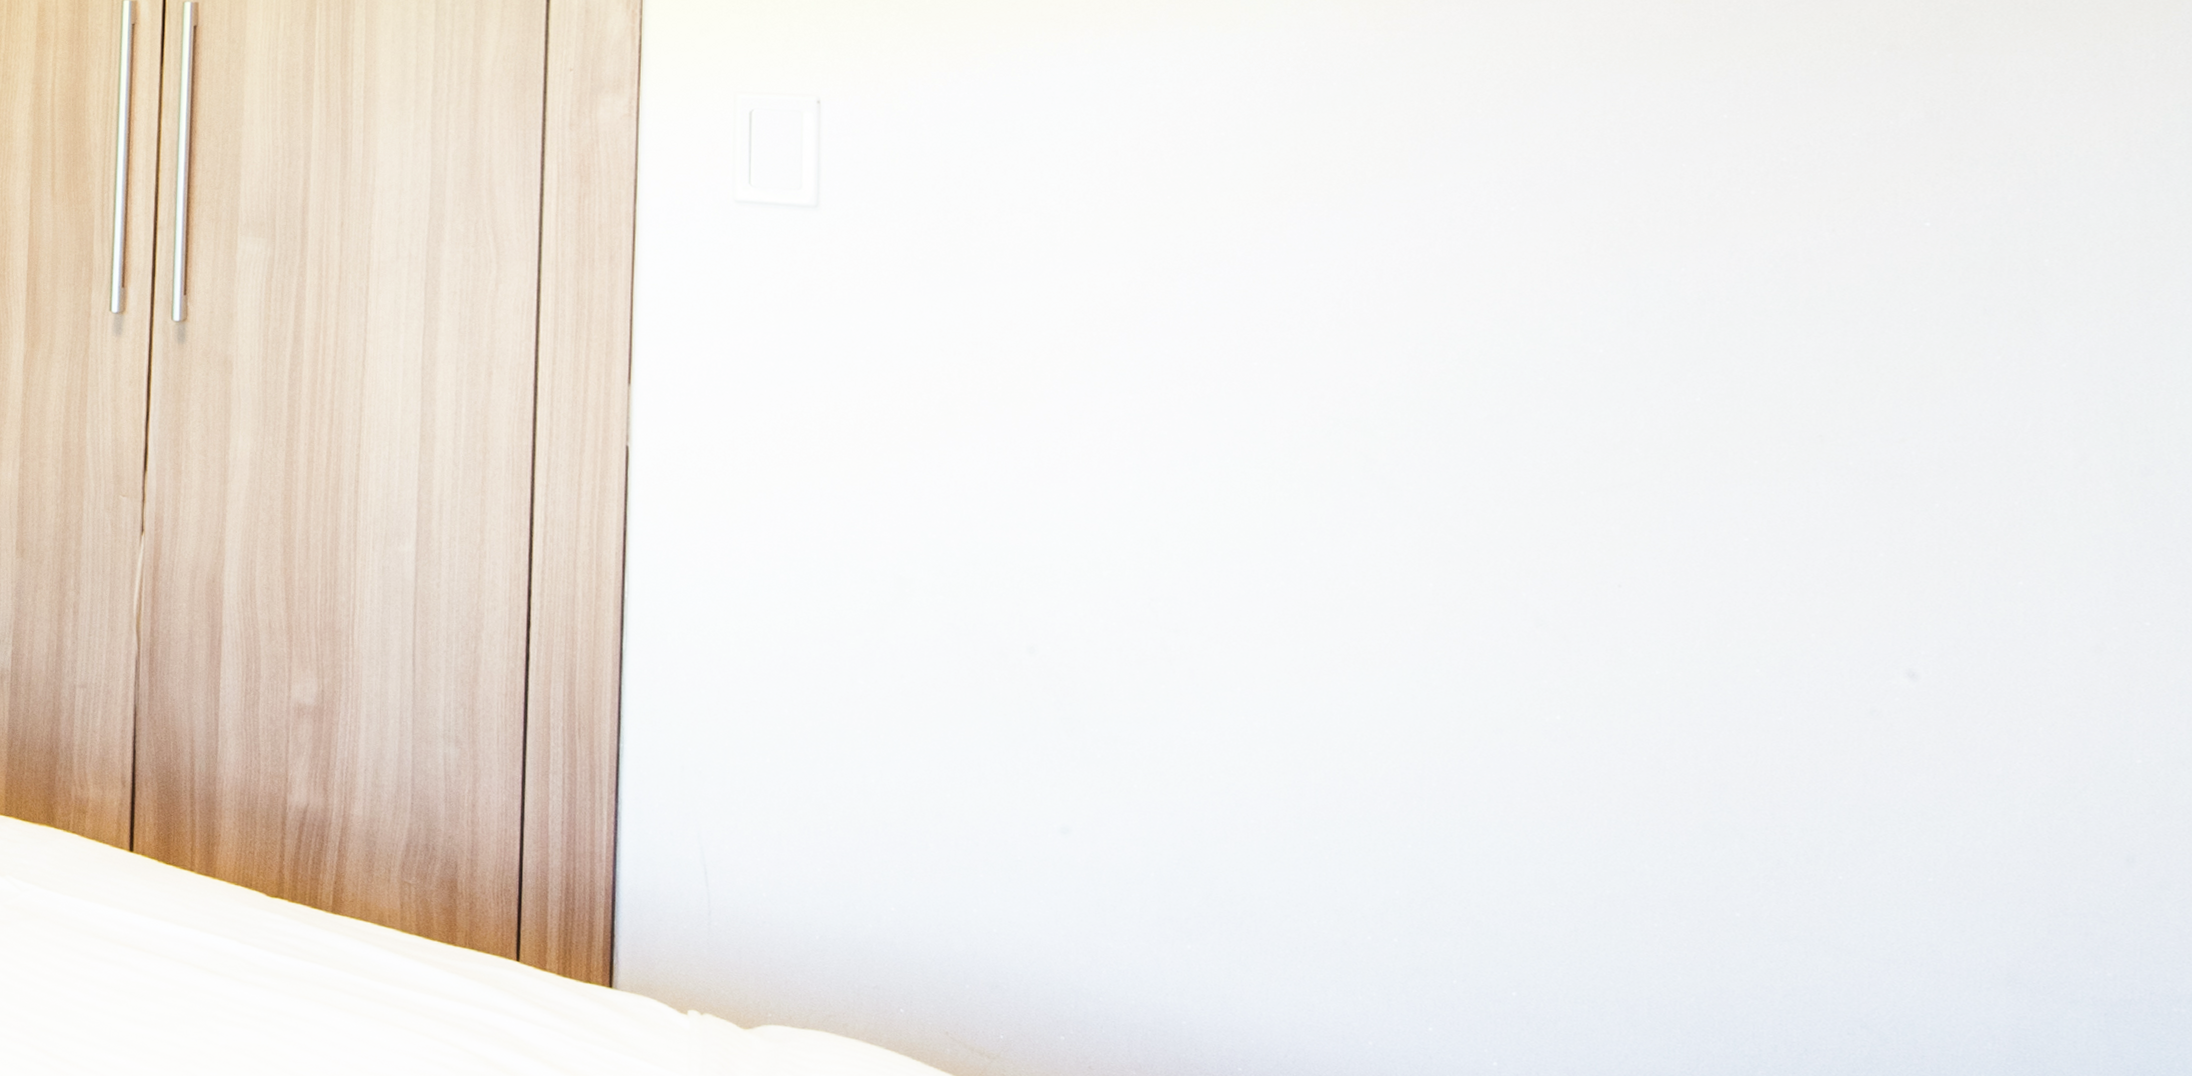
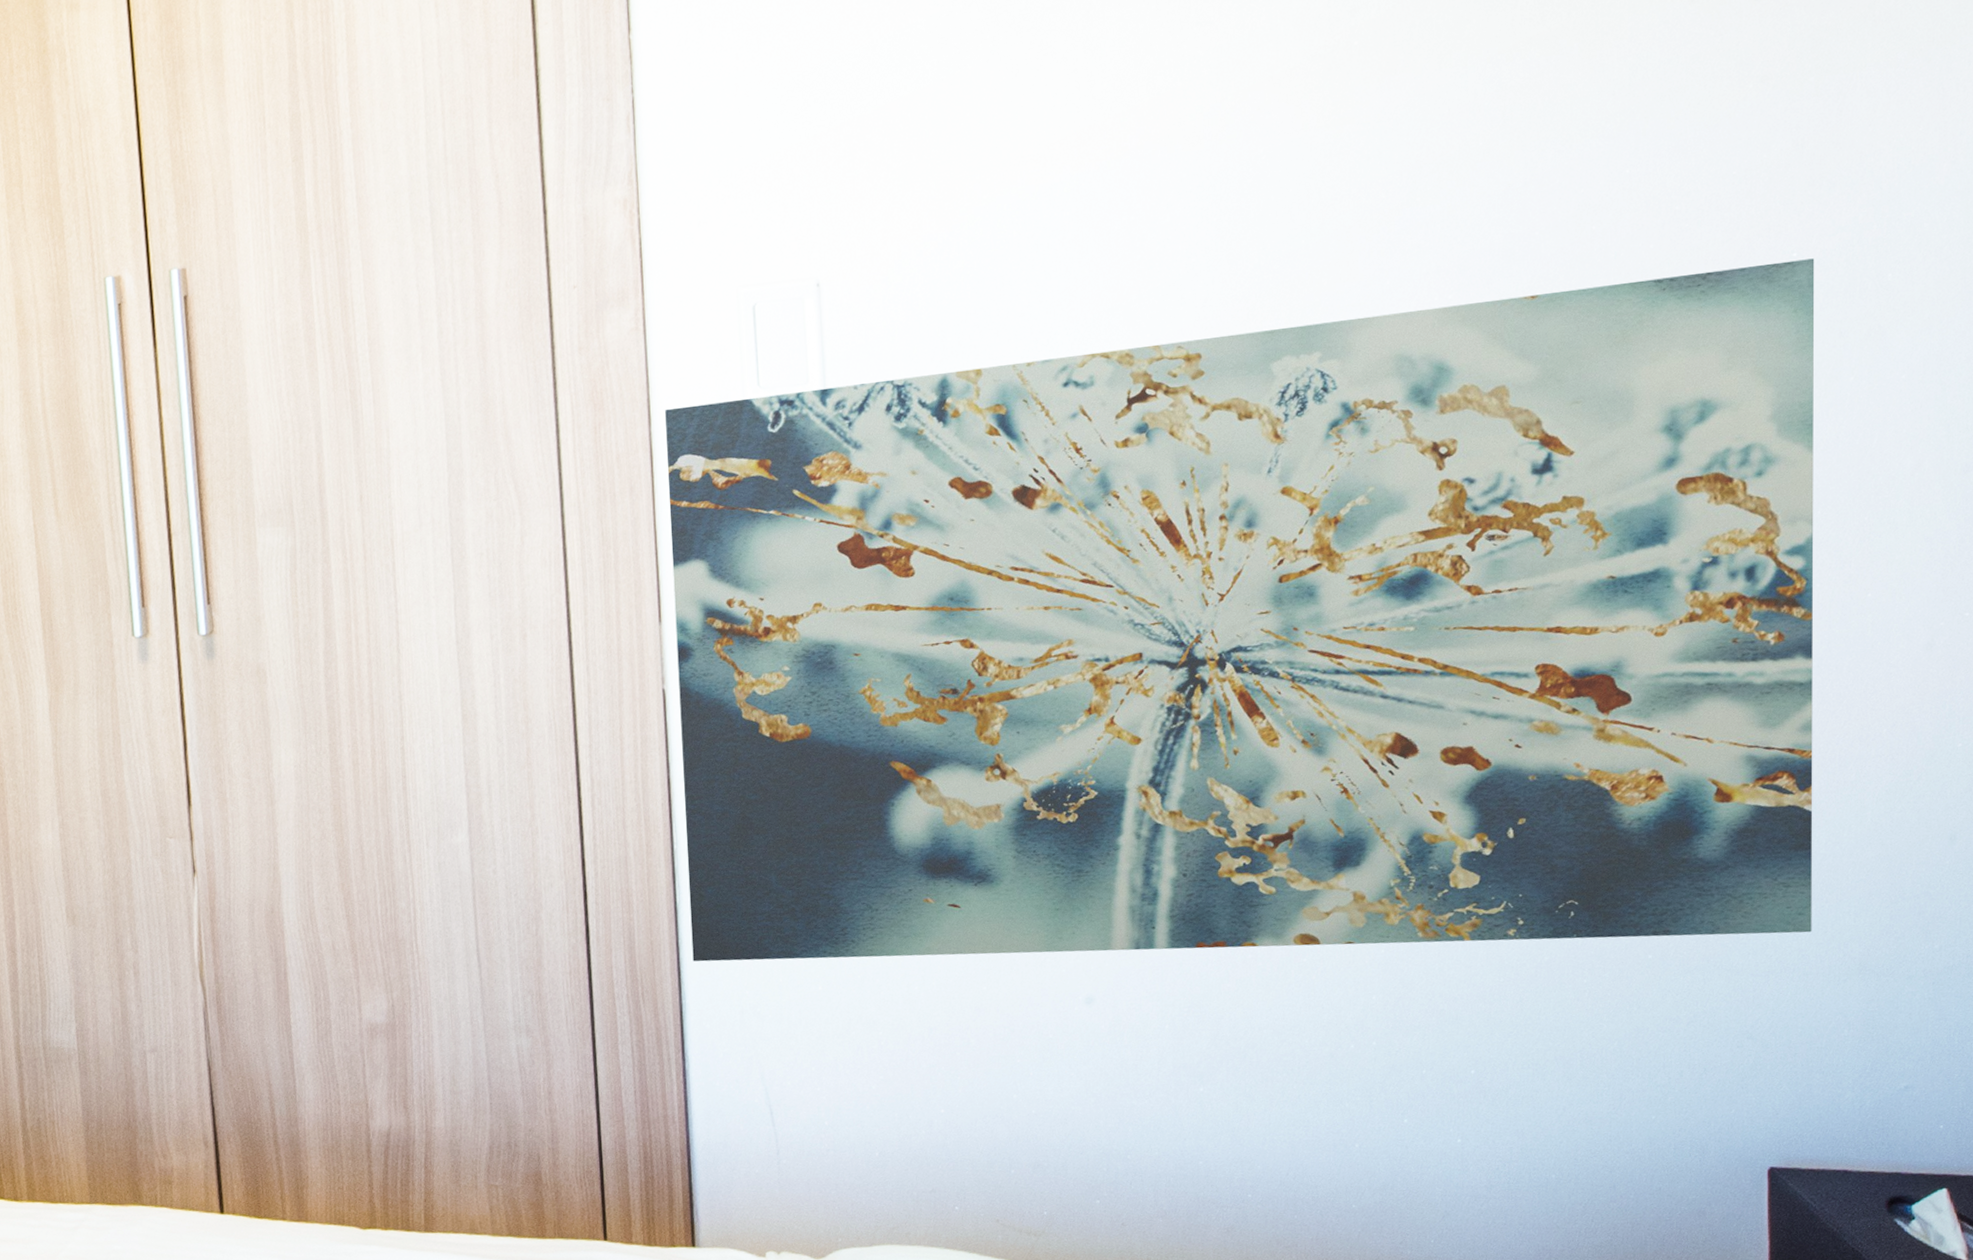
wall art: none [635,191,1952,928] -> present [665,258,1815,962]

